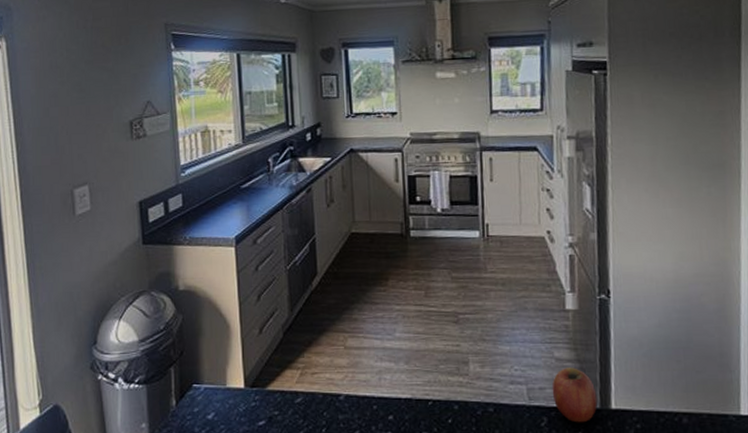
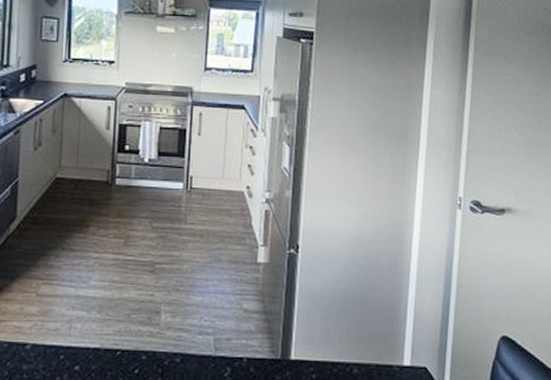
fruit: present [552,367,597,423] -> none [237,319,279,373]

